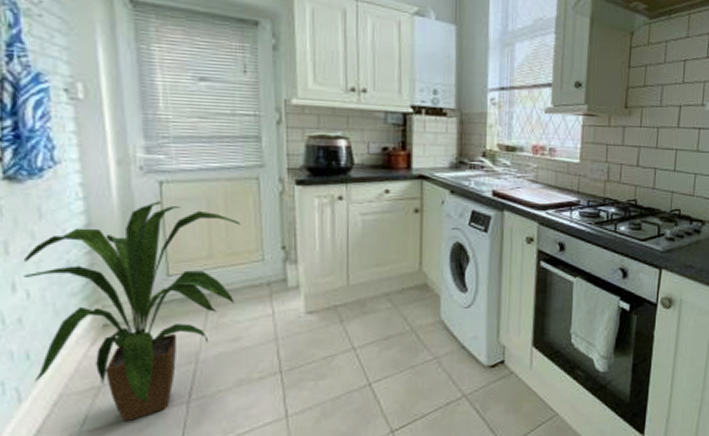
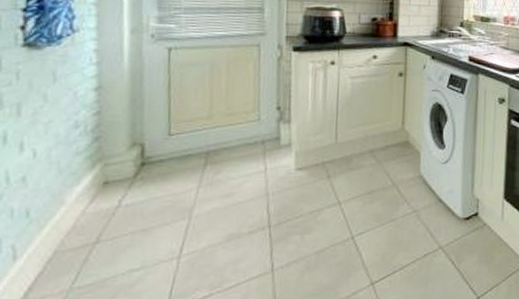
house plant: present [23,201,241,423] -> none [30,66,241,279]

